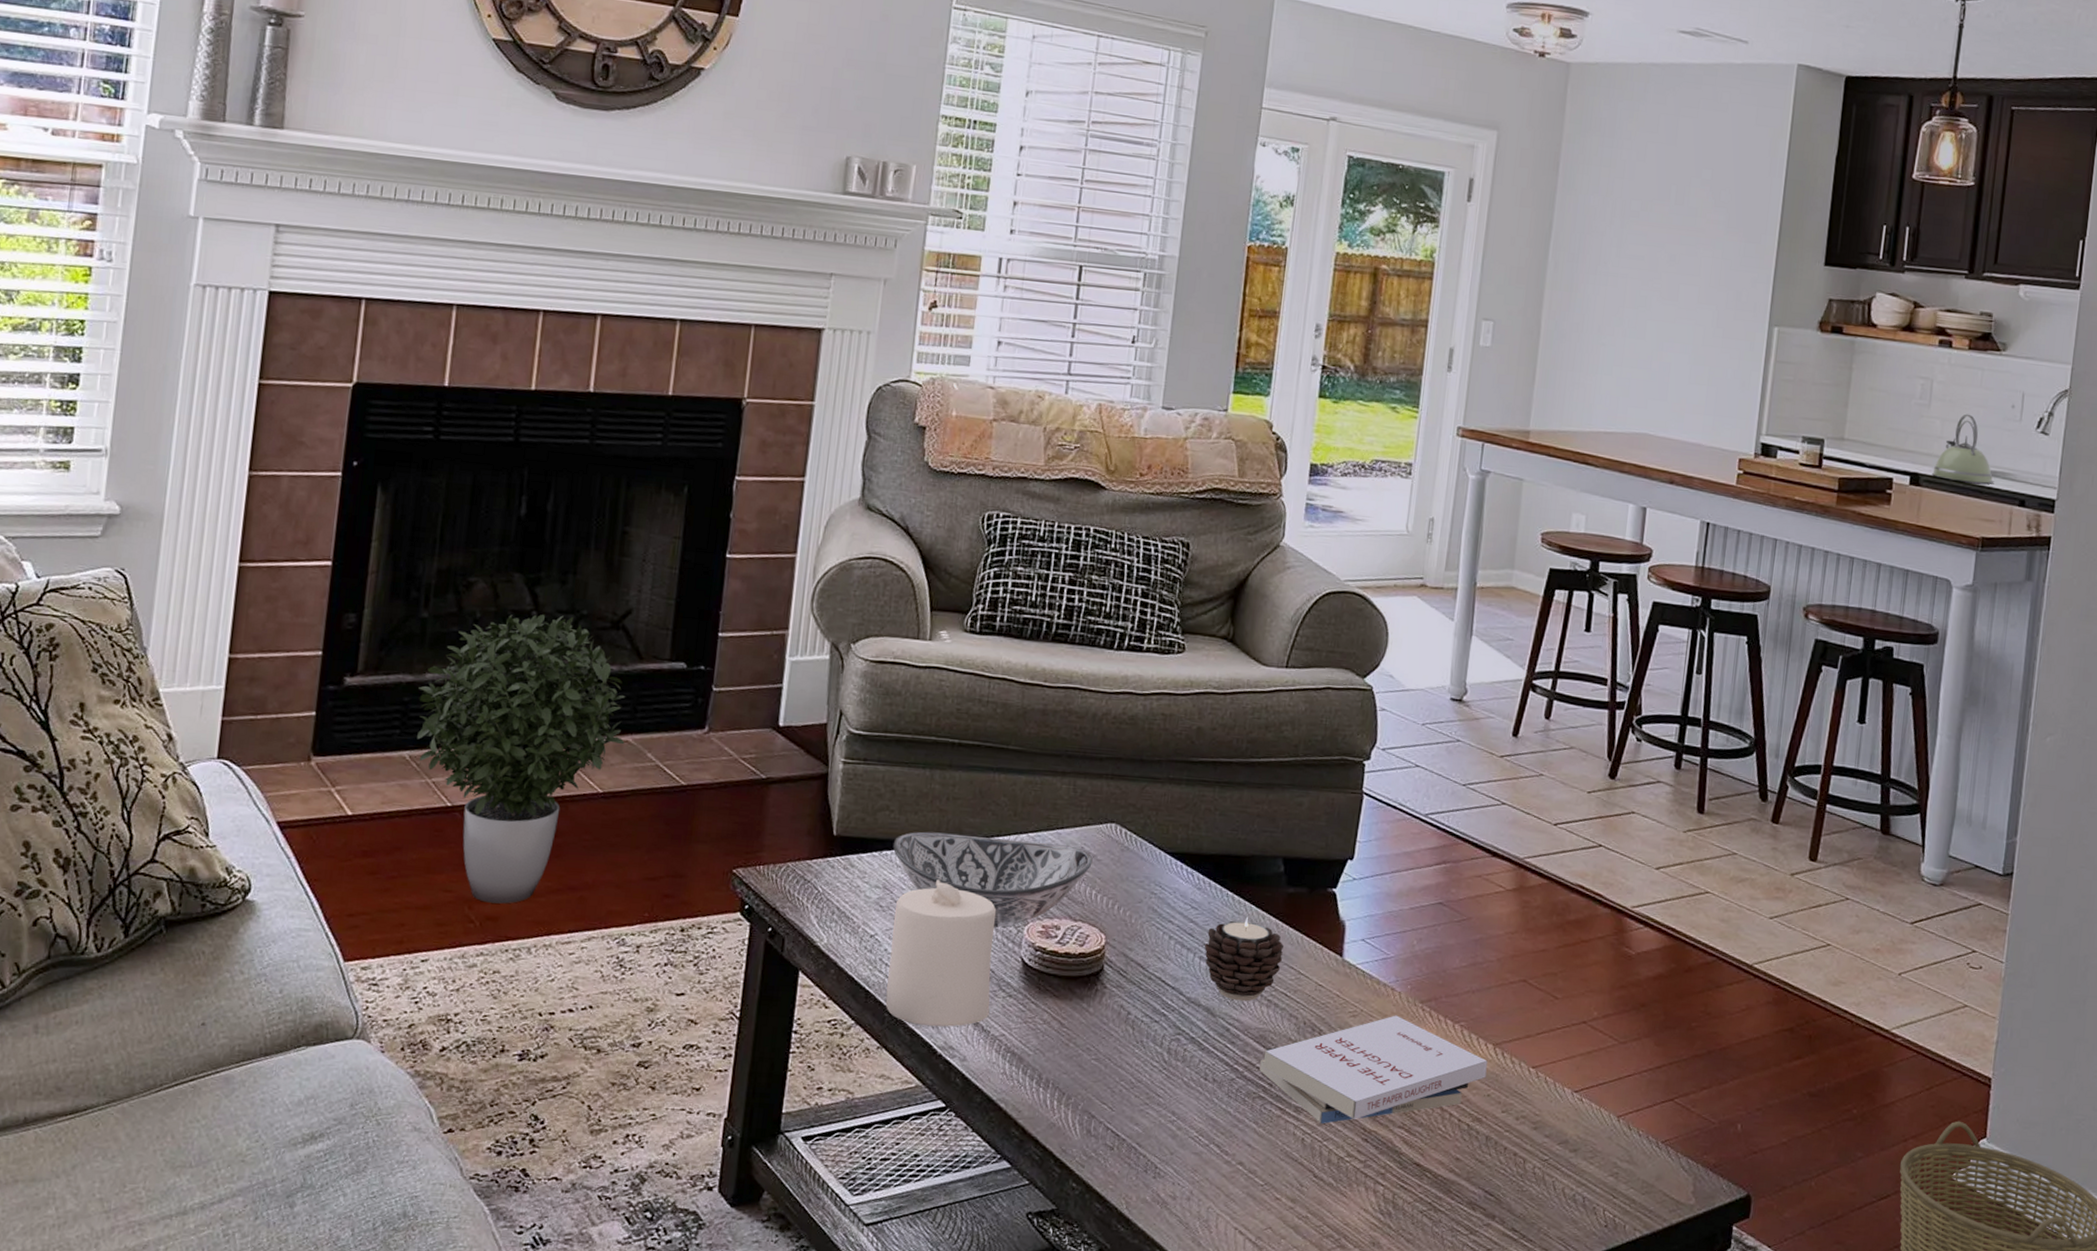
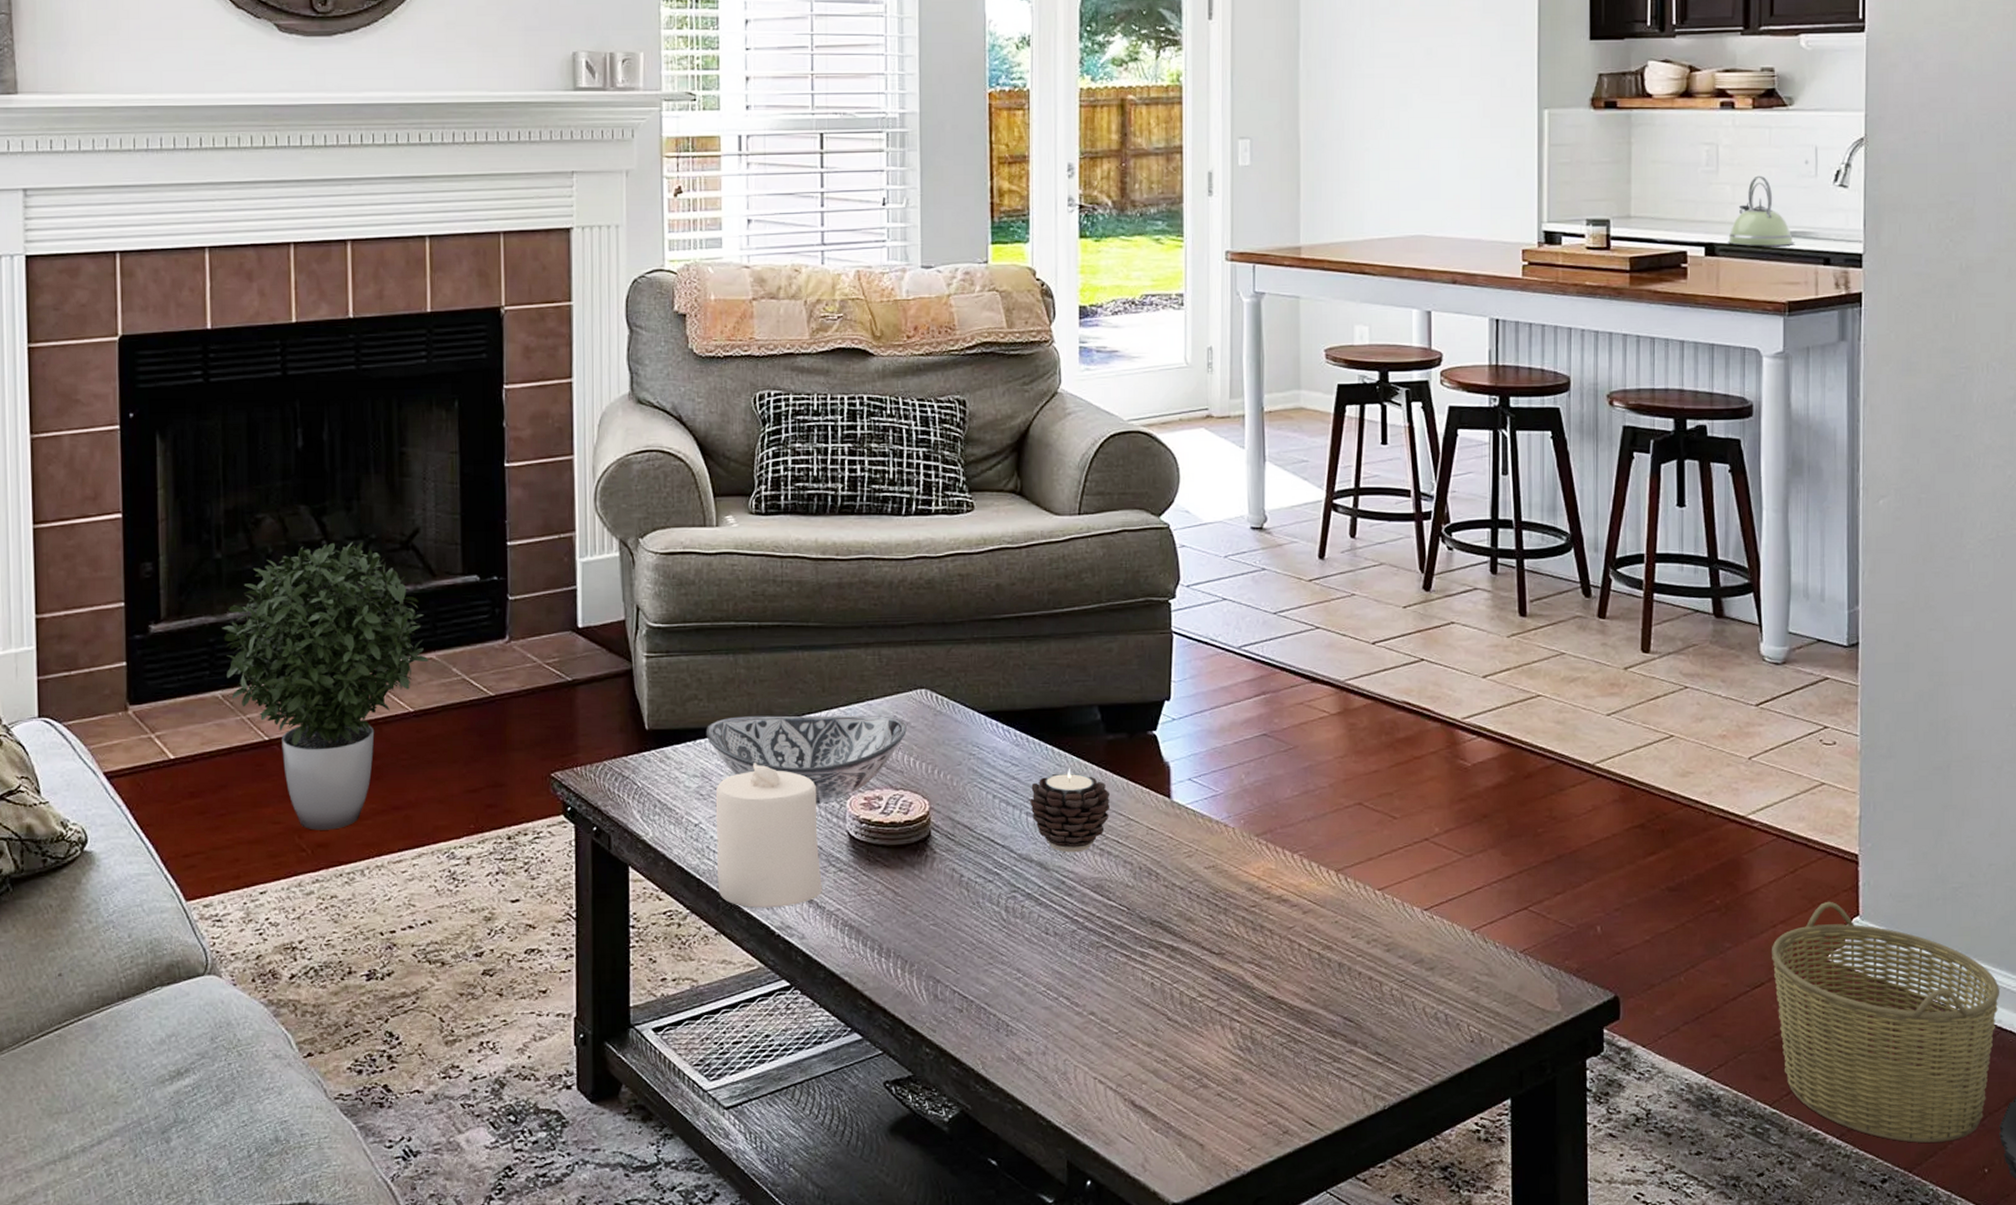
books: present [1259,1015,1488,1124] -> none [1100,851,1331,966]

